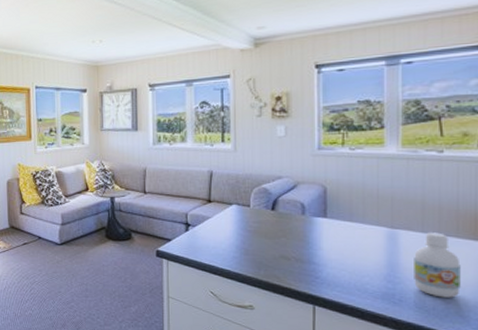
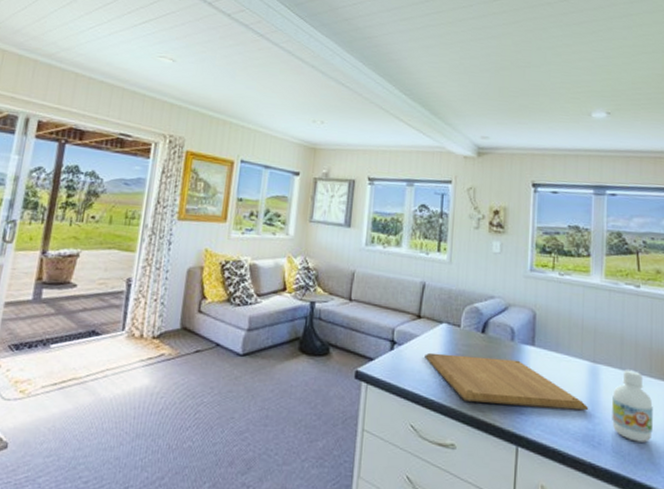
chopping board: none [218,231,388,272] -> present [425,352,589,411]

